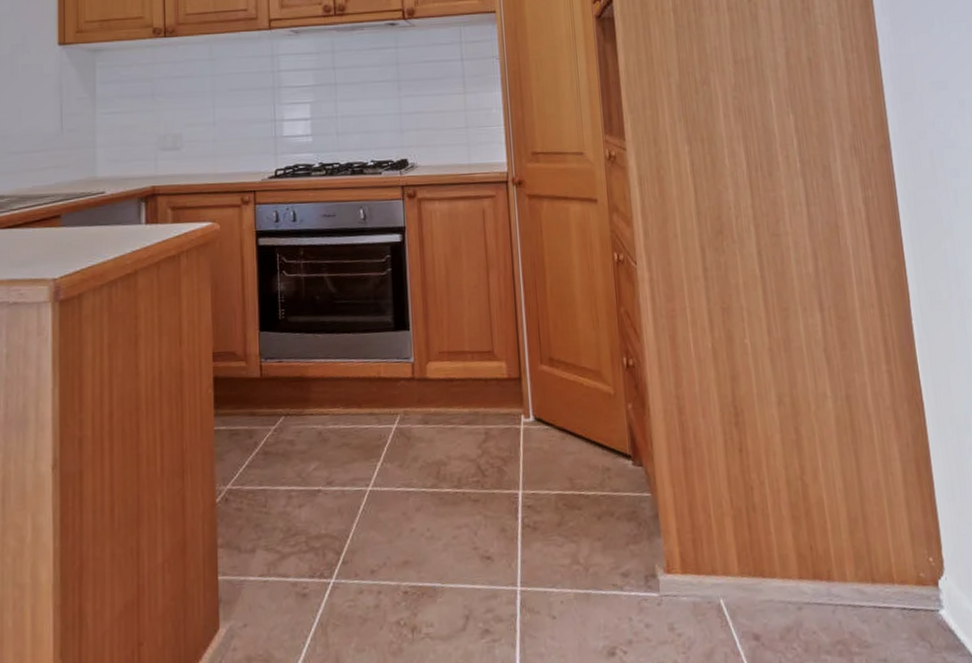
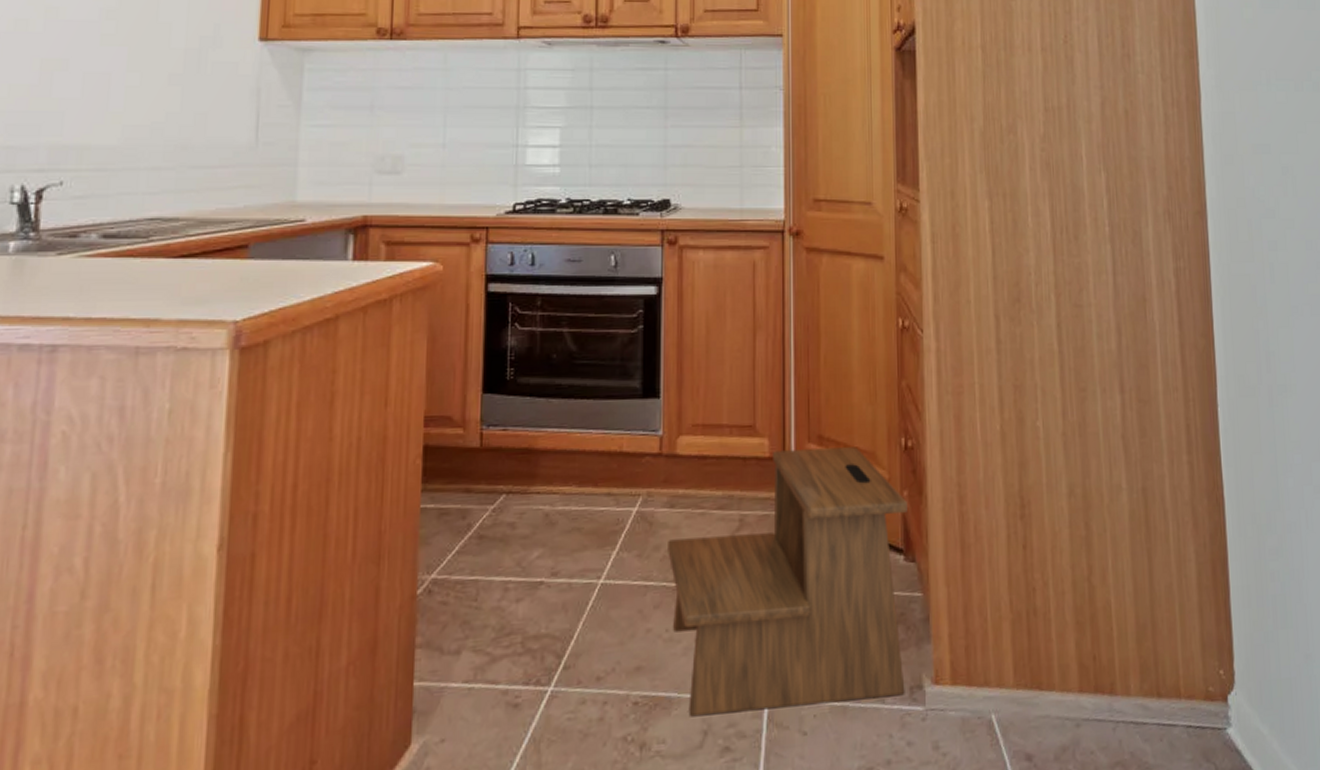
step stool: none [424,367,641,604] -> present [668,447,907,717]

